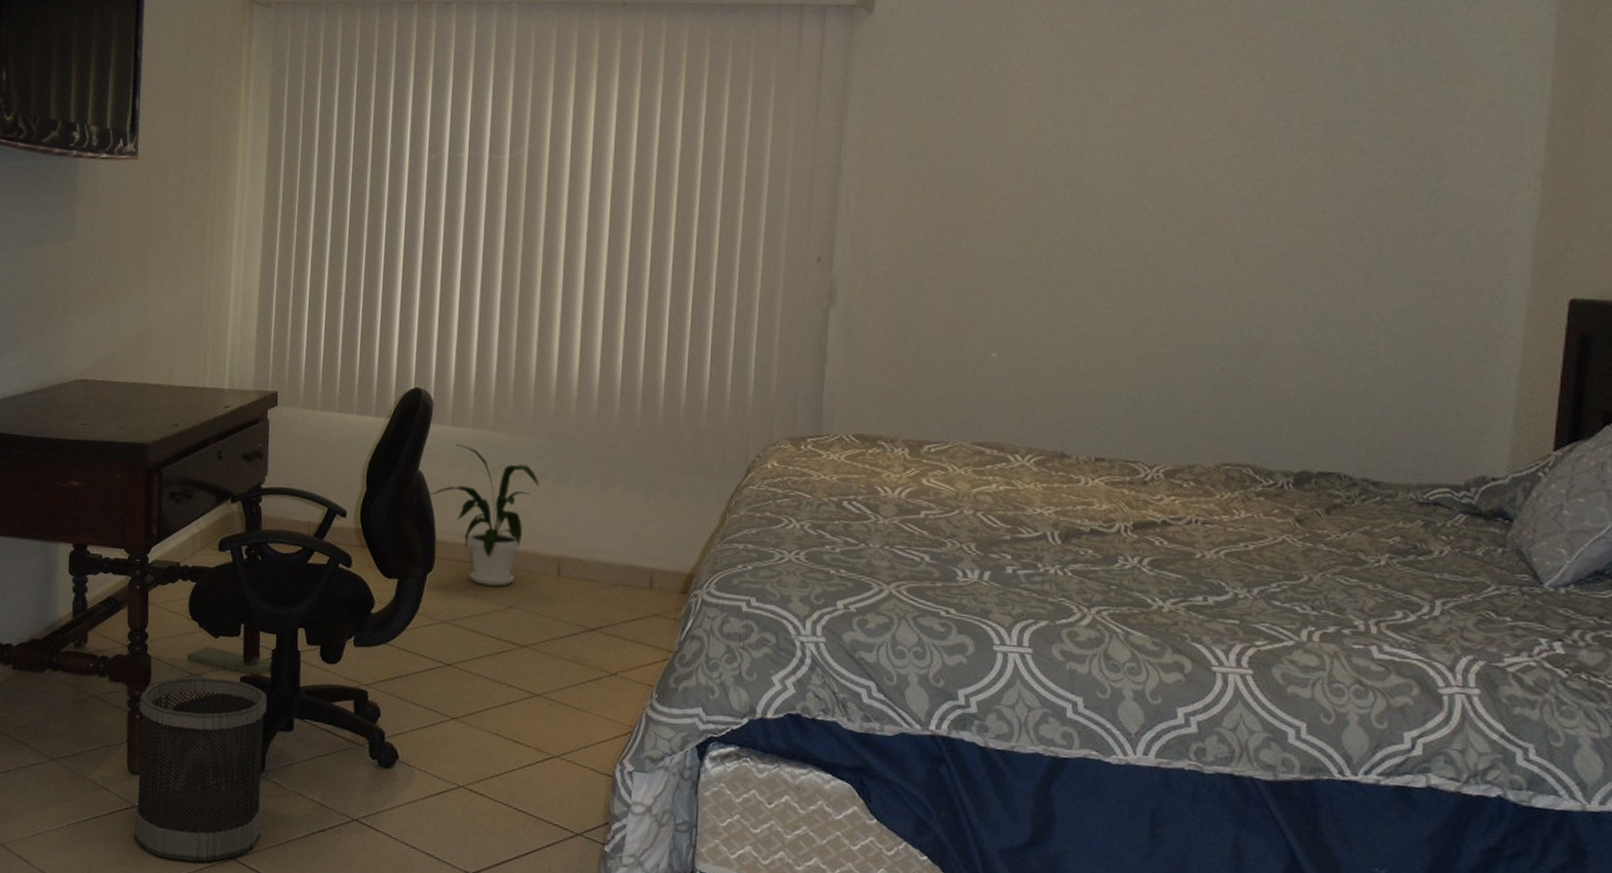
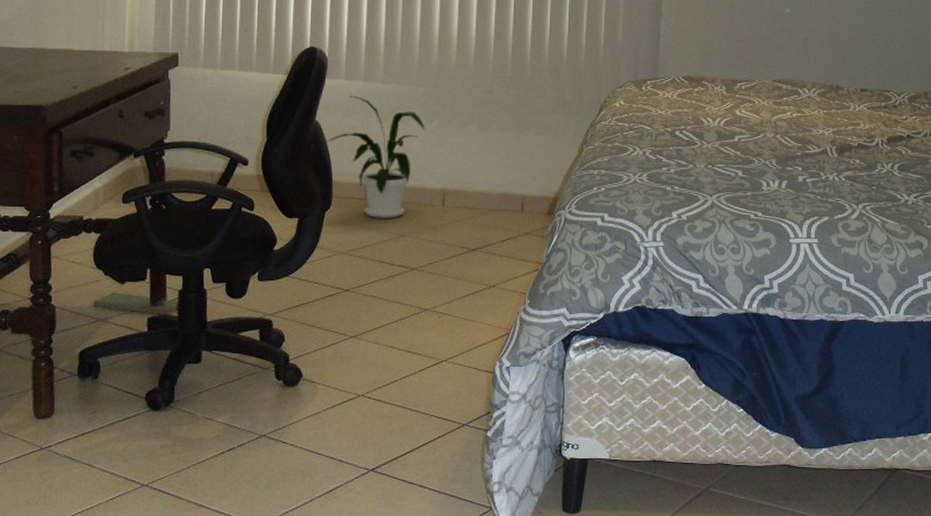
wastebasket: present [134,677,268,863] -> none [42,321,175,494]

